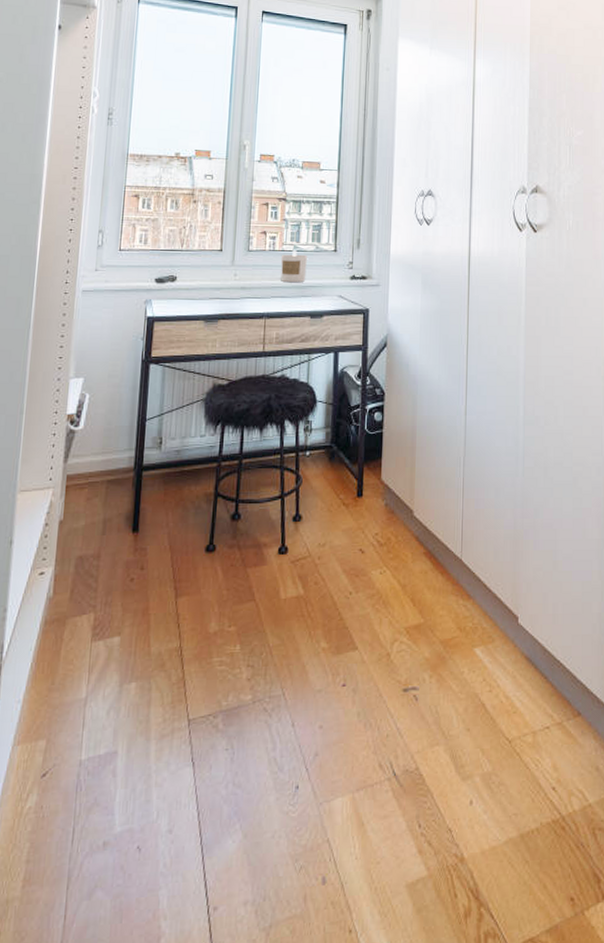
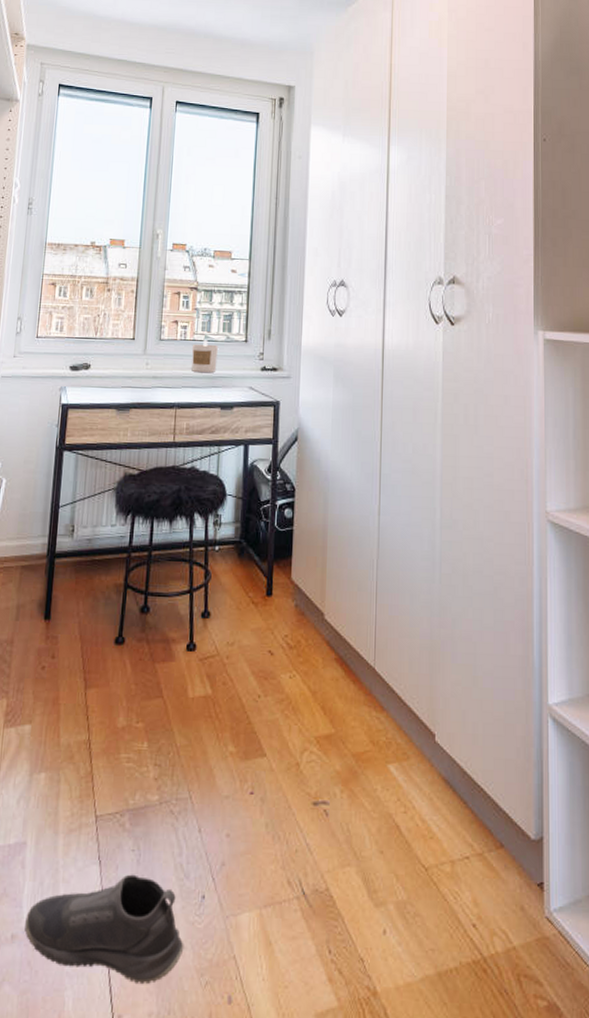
shoe: none [117,772,279,876] -> present [24,874,184,985]

